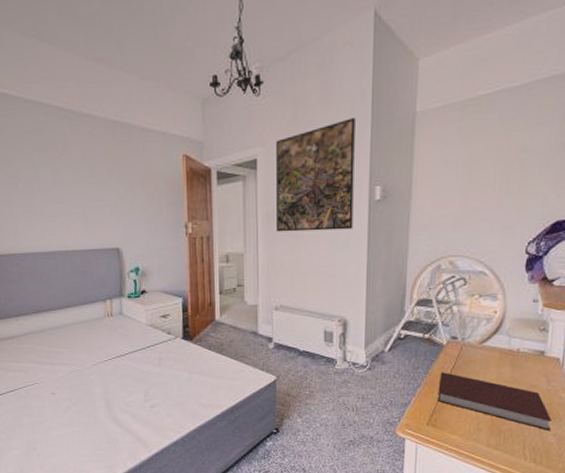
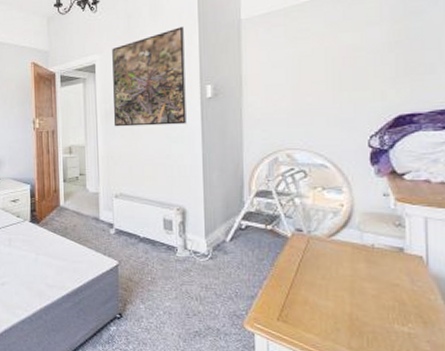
notebook: present [437,372,552,432] -> none [286,265,422,338]

